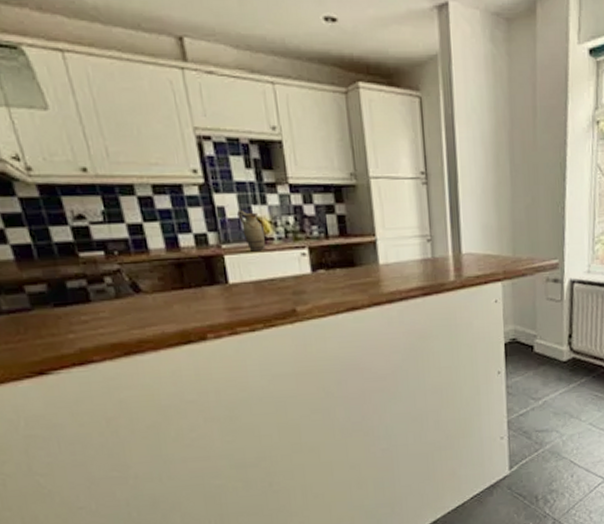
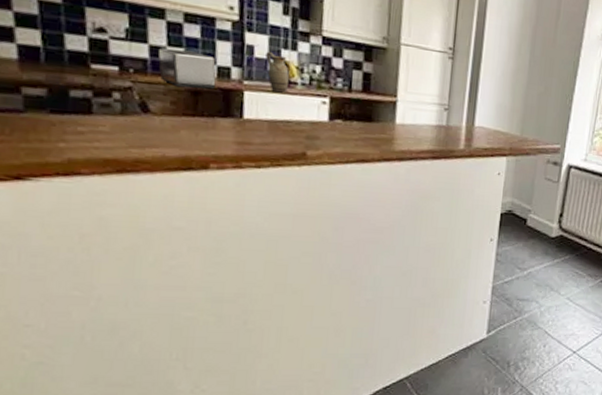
toaster: none [136,223,197,262] -> present [158,47,217,90]

